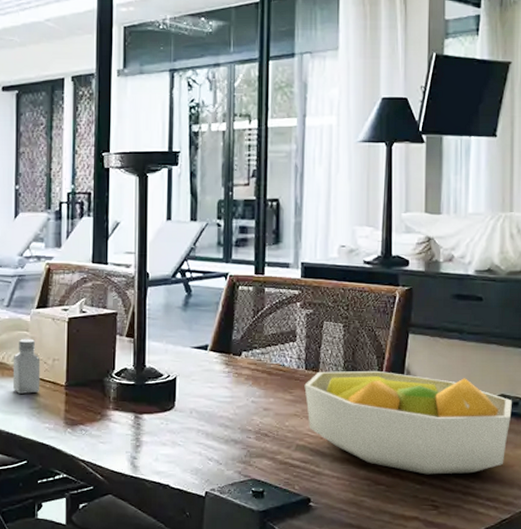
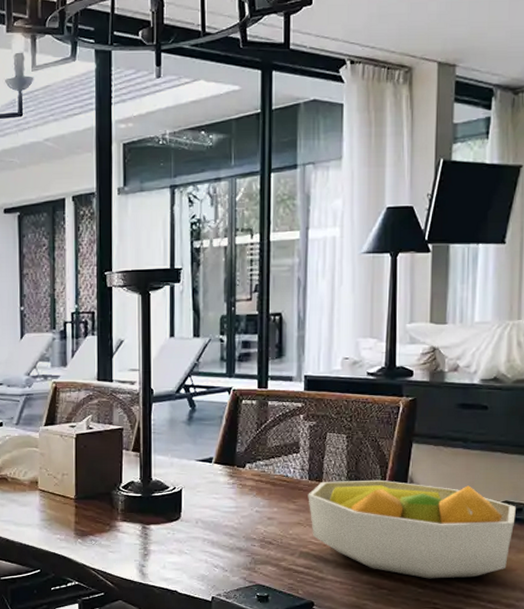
saltshaker: present [12,339,41,394] -> none [24,455,51,507]

